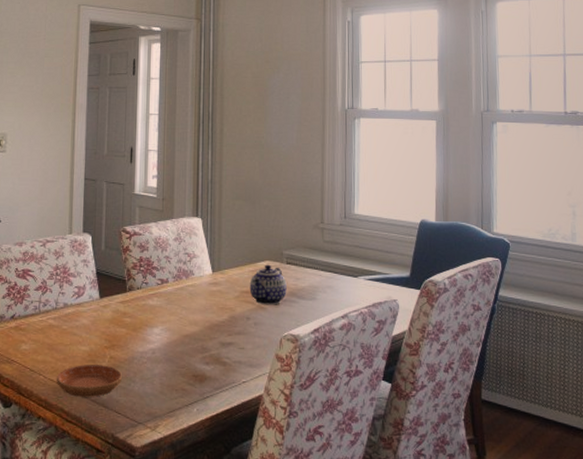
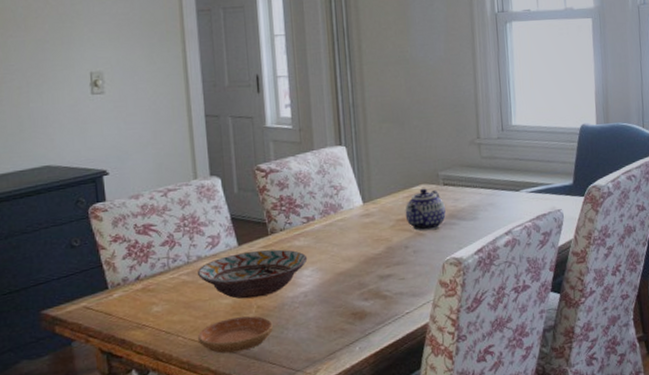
decorative bowl: none [62,304,159,349] -> present [197,249,308,299]

